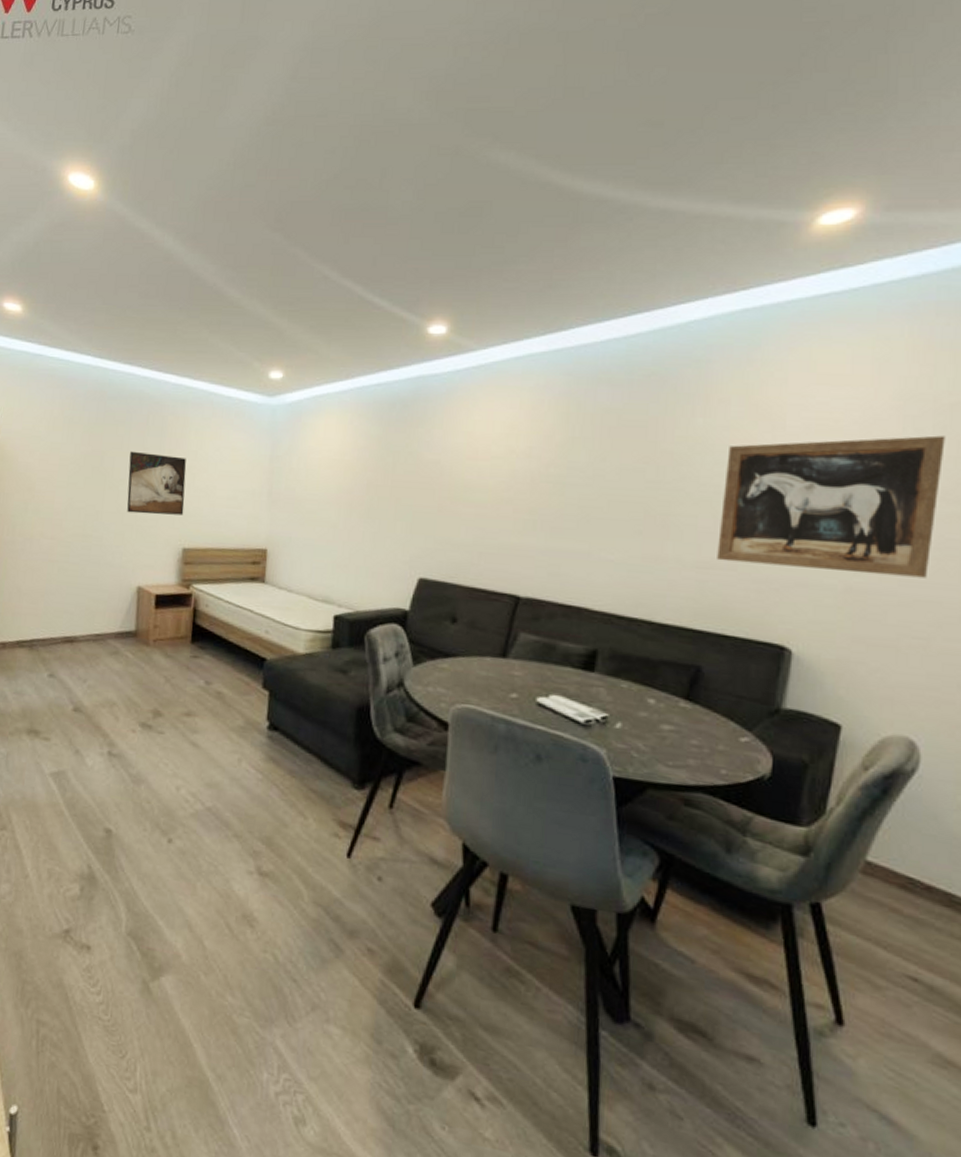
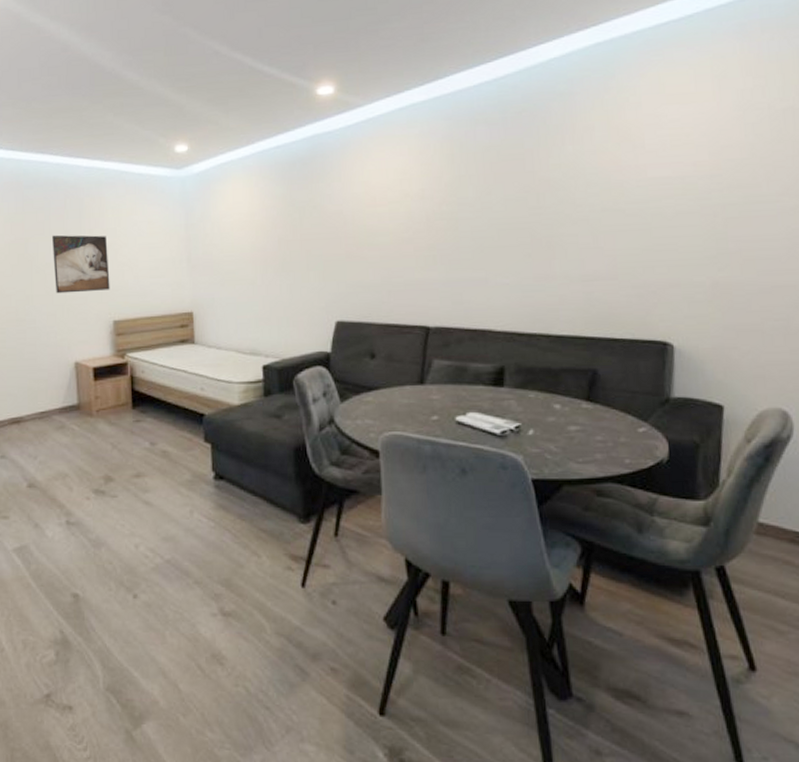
wall art: present [717,435,945,578] -> none [597,138,783,272]

